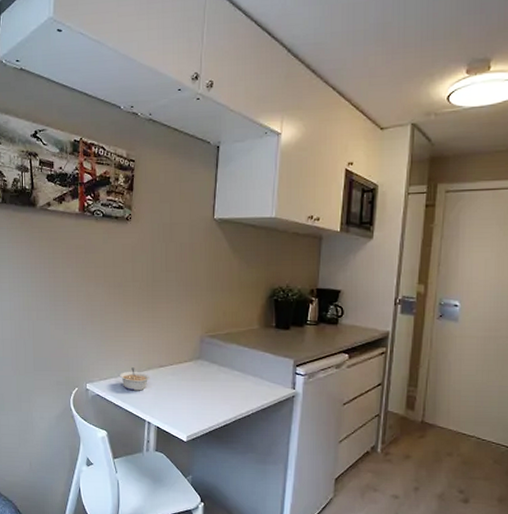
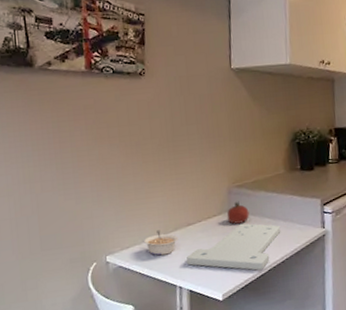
cutting board: none [157,372,249,420] -> present [187,223,281,271]
fruit: none [197,350,219,372] -> present [226,201,250,224]

